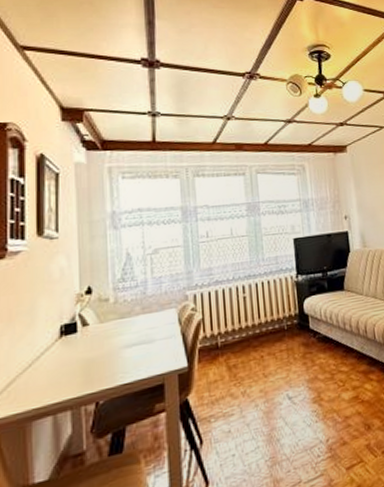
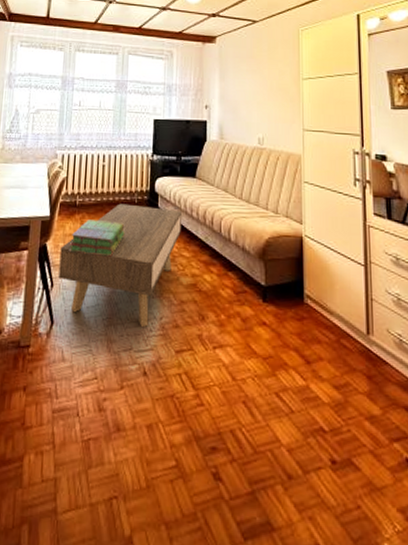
coffee table: none [206,326,337,464] -> present [58,203,181,327]
stack of books: none [215,354,278,401] -> present [68,219,125,257]

